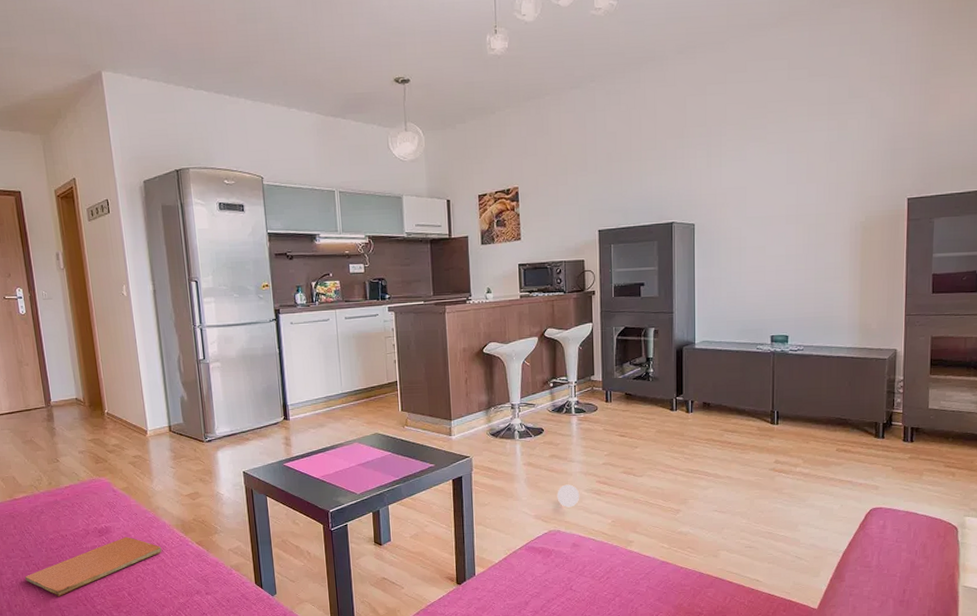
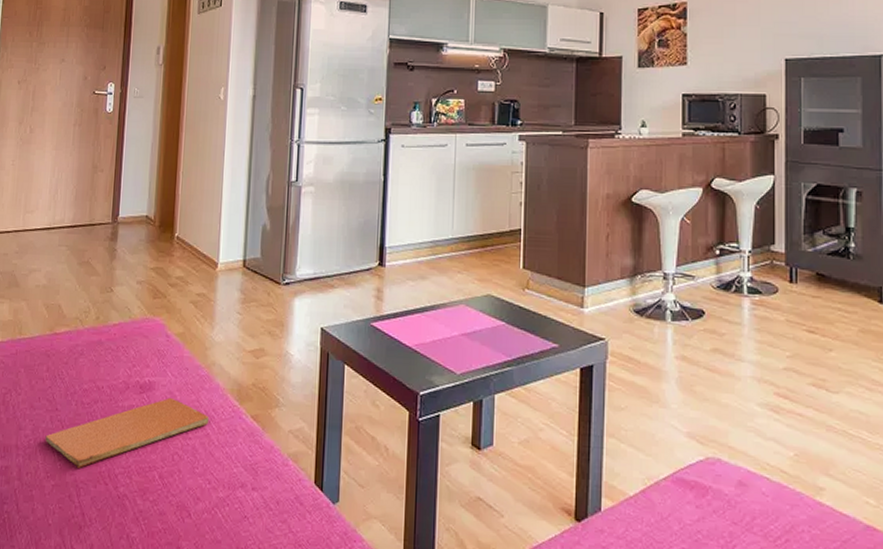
ball: present [557,484,580,508] -> none [719,392,751,427]

